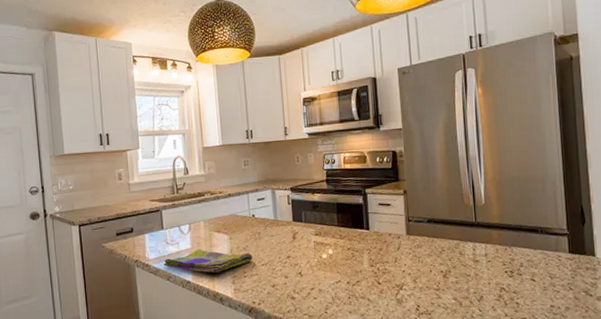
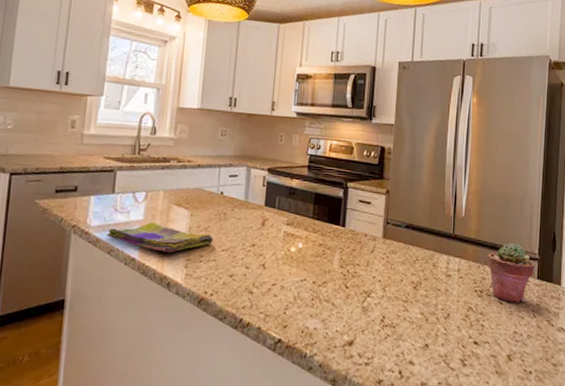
potted succulent: none [514,222,565,279] -> present [487,243,535,303]

